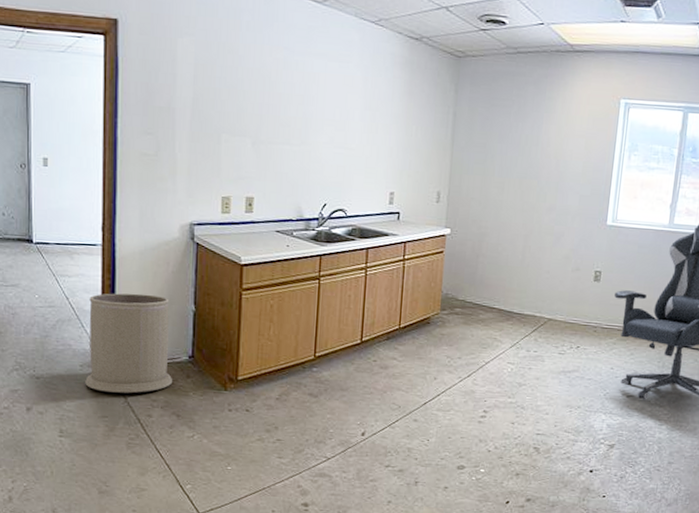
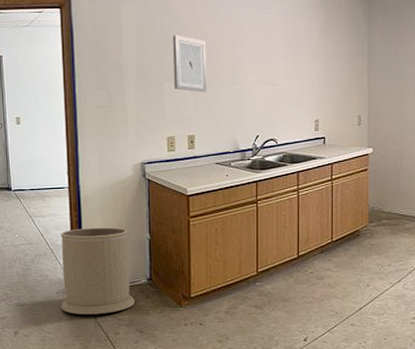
wall art: none [234,81,273,150] -> present [172,35,206,93]

